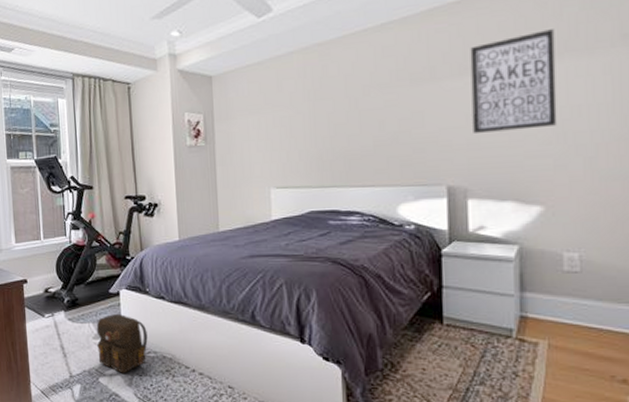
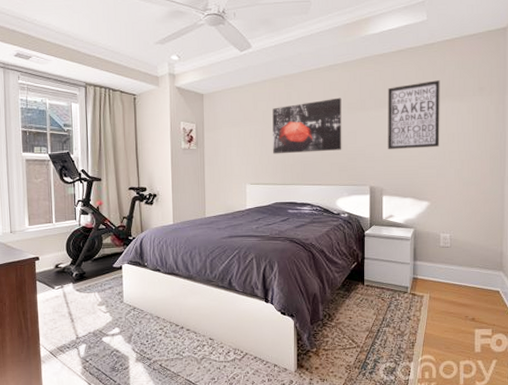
backpack: present [96,314,148,373] -> none [101,285,145,333]
wall art: none [303,66,404,148] -> present [272,97,342,154]

